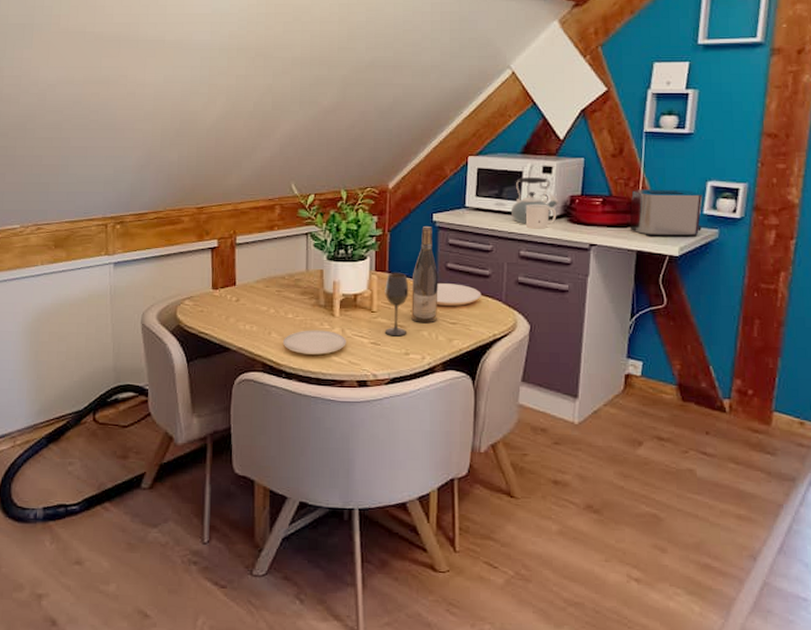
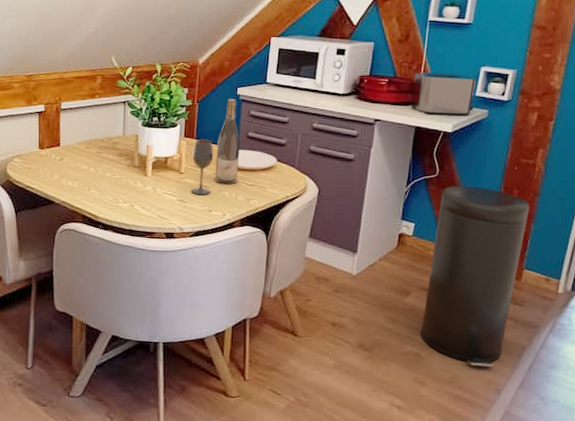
plate: present [282,330,346,355] -> none [100,187,157,209]
kettle: present [510,177,559,224] -> none [306,58,350,100]
mug: present [525,204,557,230] -> none [319,82,347,106]
pedal bin: none [658,316,775,530] -> present [421,185,530,368]

